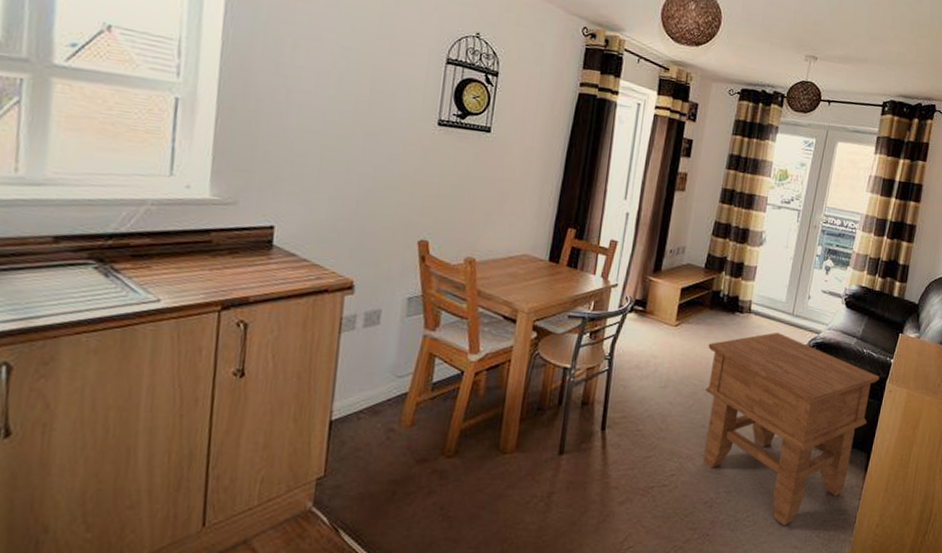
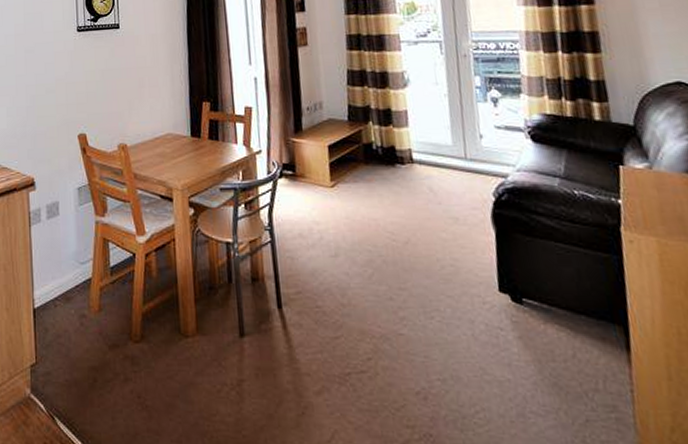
side table: present [702,332,880,526] -> none [373,181,610,427]

